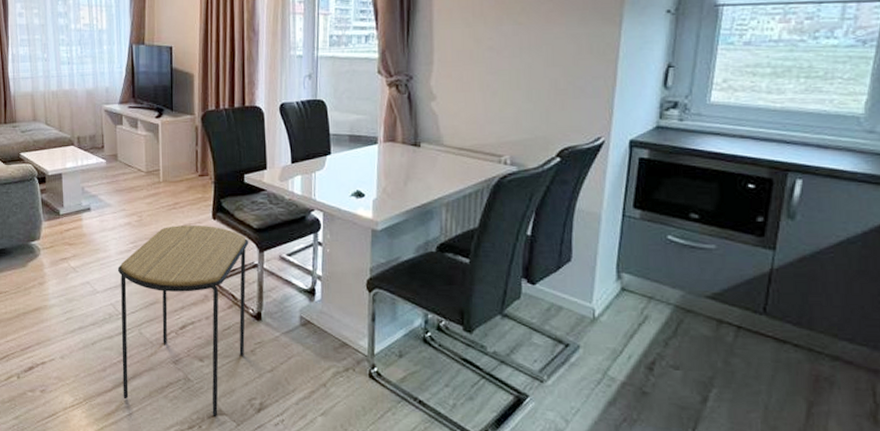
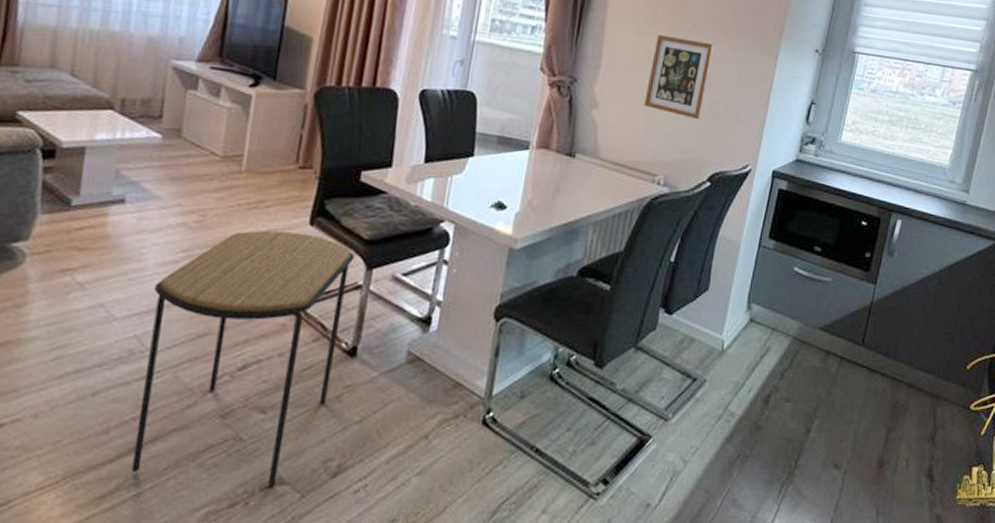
picture frame: none [481,22,548,99] -> present [644,34,714,120]

